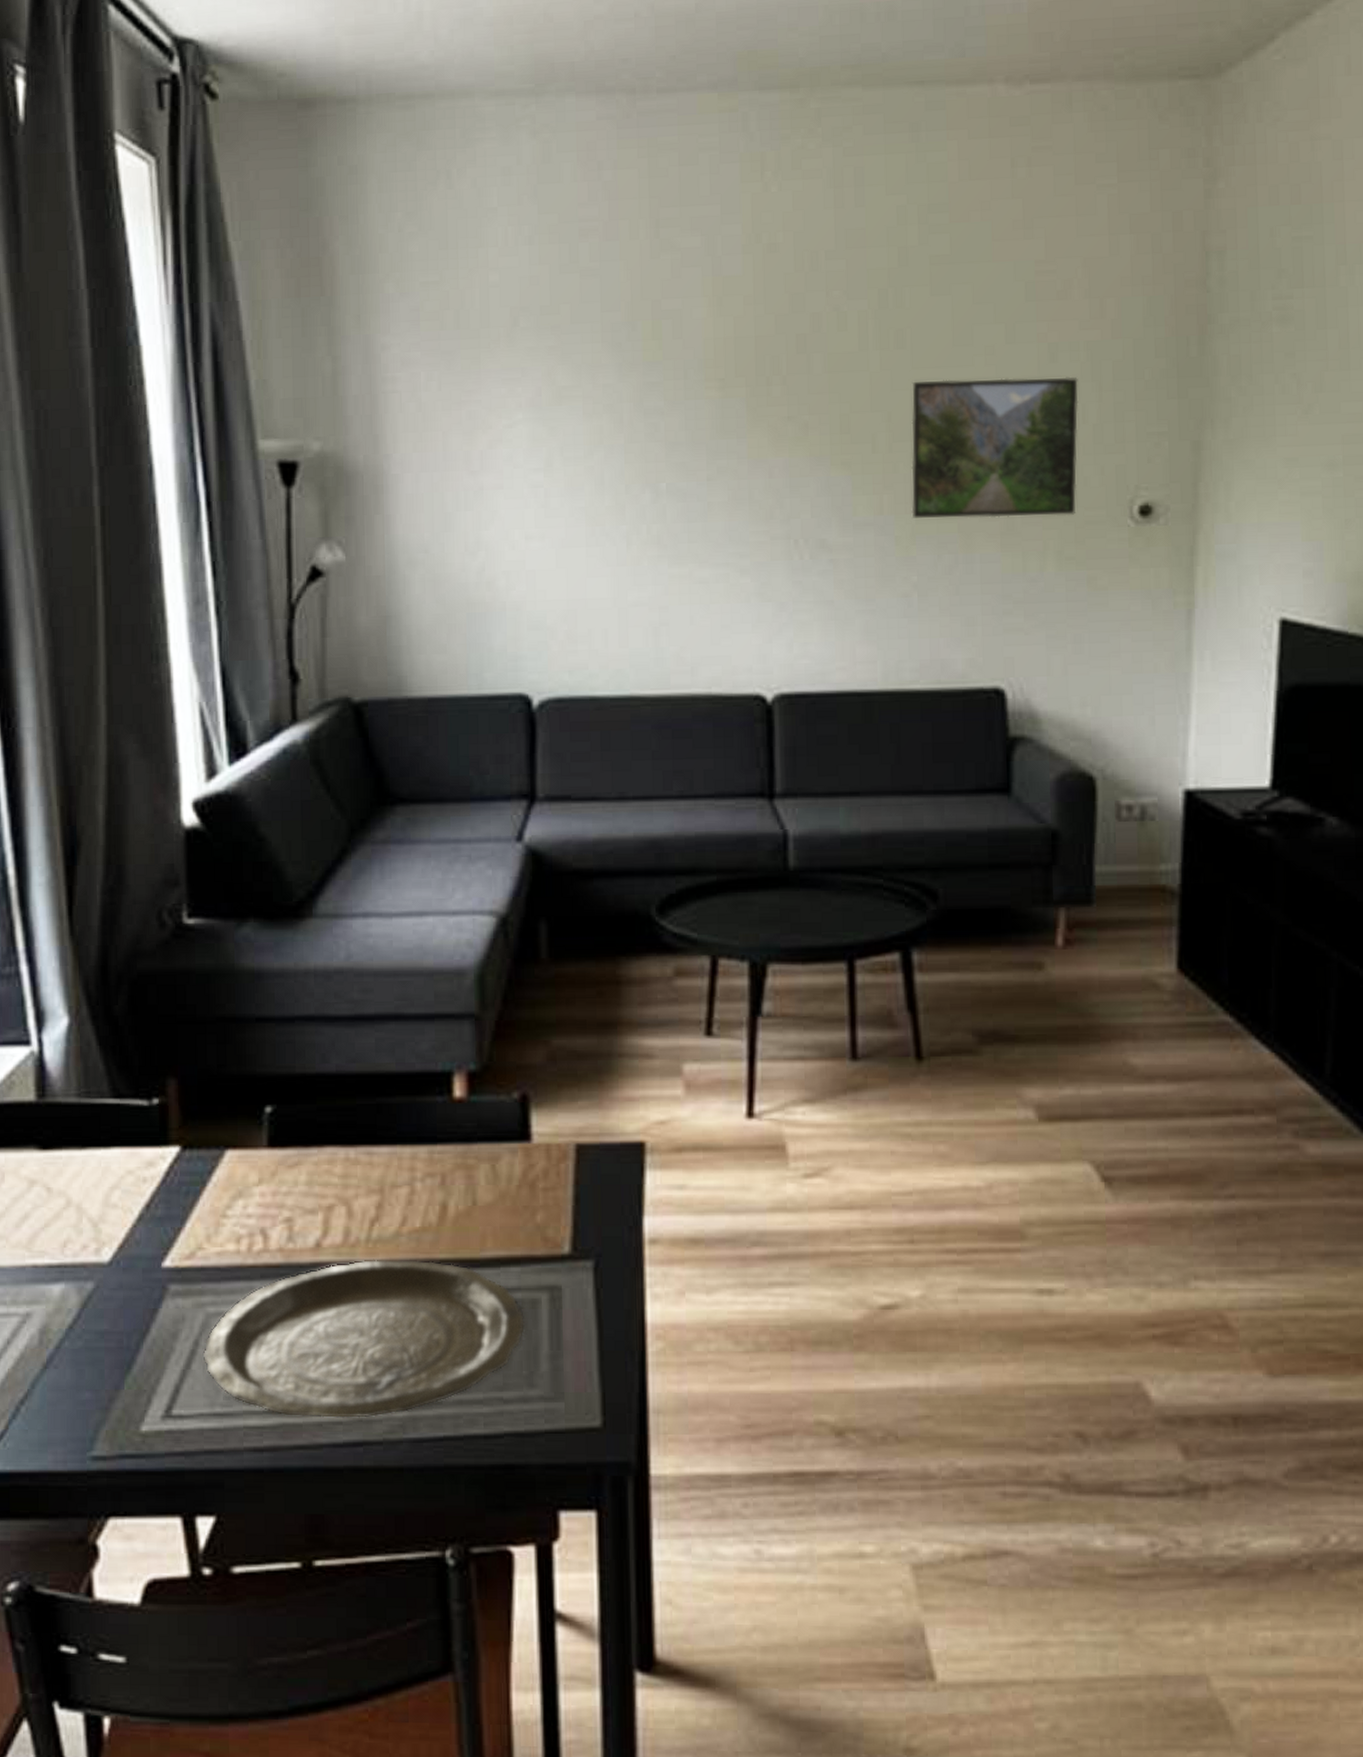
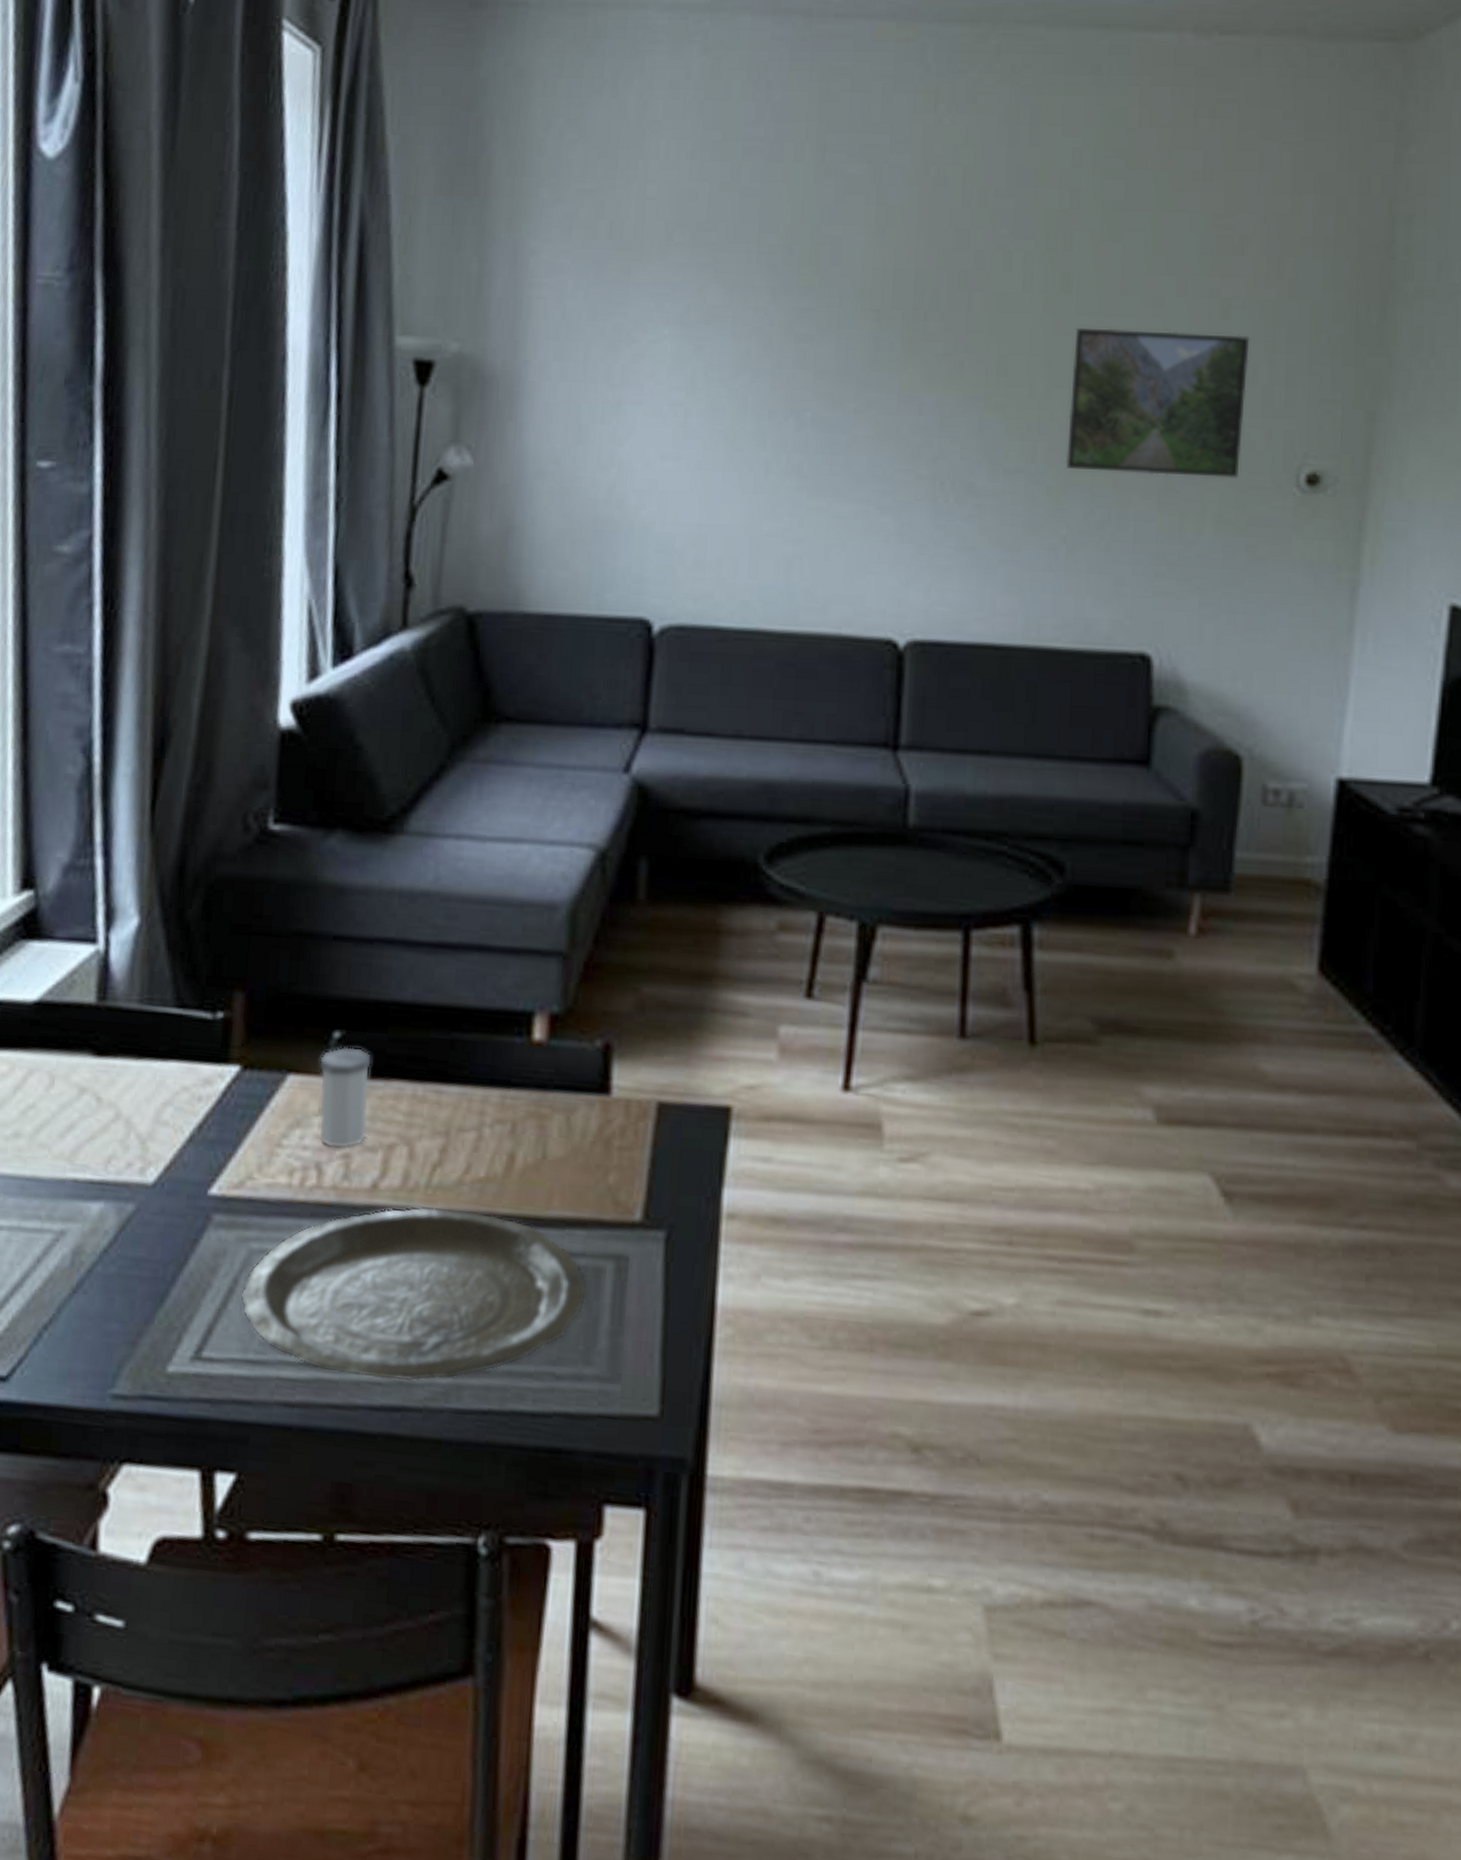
salt shaker: none [254,1120,307,1214] -> present [318,1047,373,1149]

